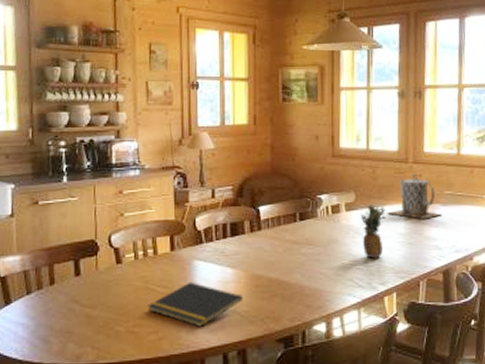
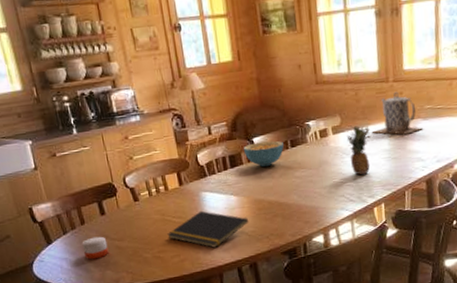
candle: none [45,301,76,328] -> present [81,236,109,260]
cereal bowl: none [247,211,291,238] -> present [243,140,284,167]

